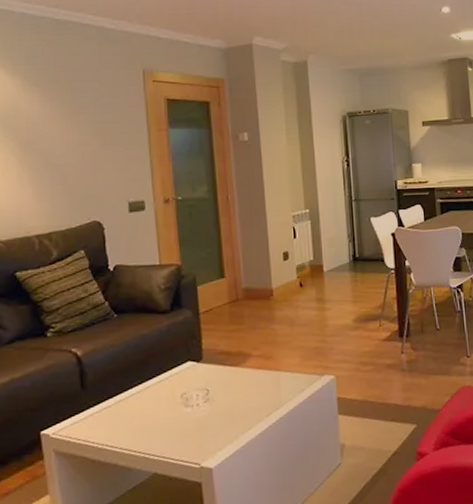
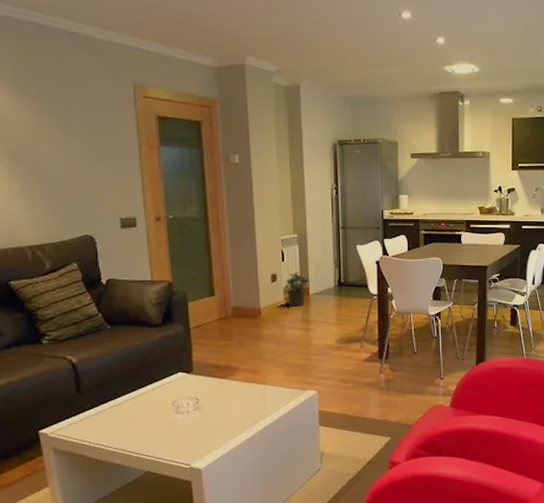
potted plant: none [296,248,323,286] -> present [284,271,309,307]

